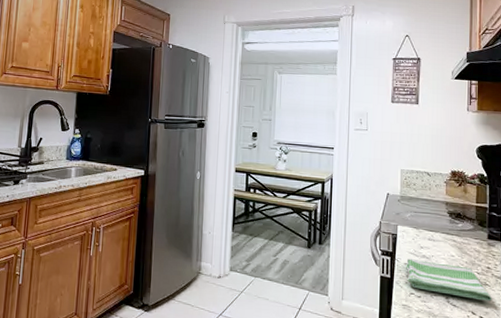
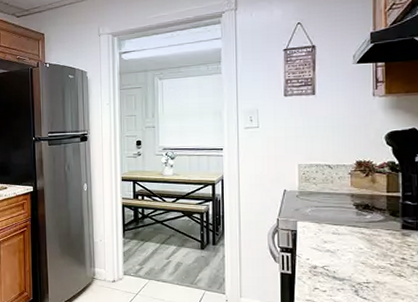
dish towel: present [406,258,492,301] -> none [308,254,408,293]

